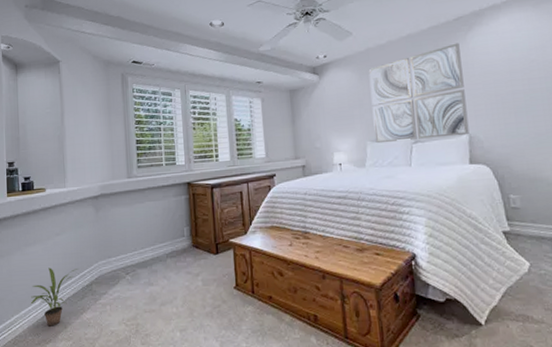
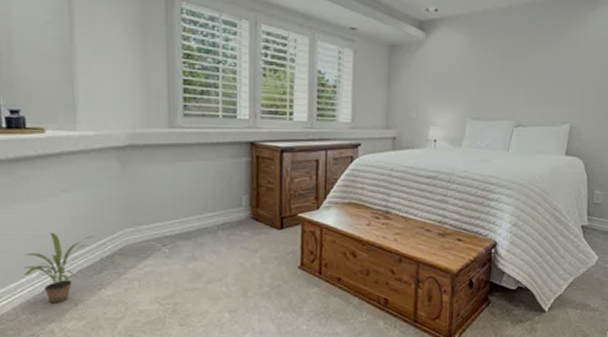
wall art: present [368,42,470,144] -> none [476,21,581,125]

